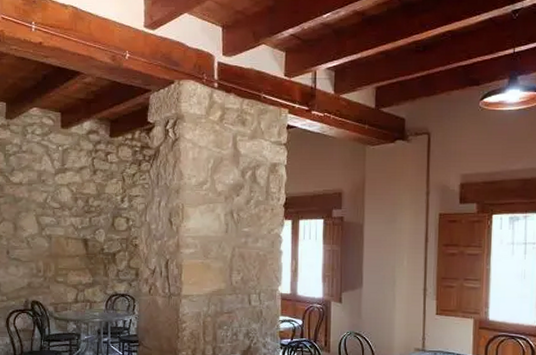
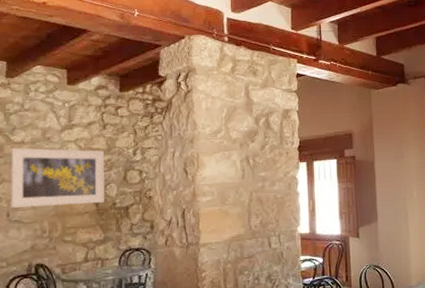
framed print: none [10,189,94,248] -> present [11,148,104,208]

